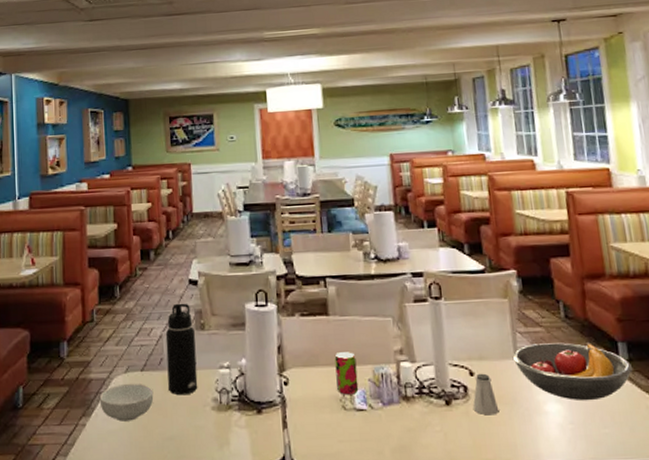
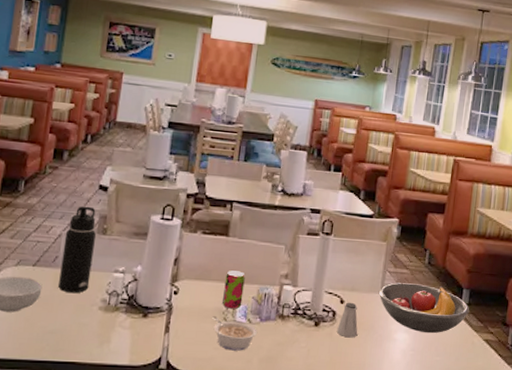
legume: none [330,405,383,442] -> present [212,316,258,351]

